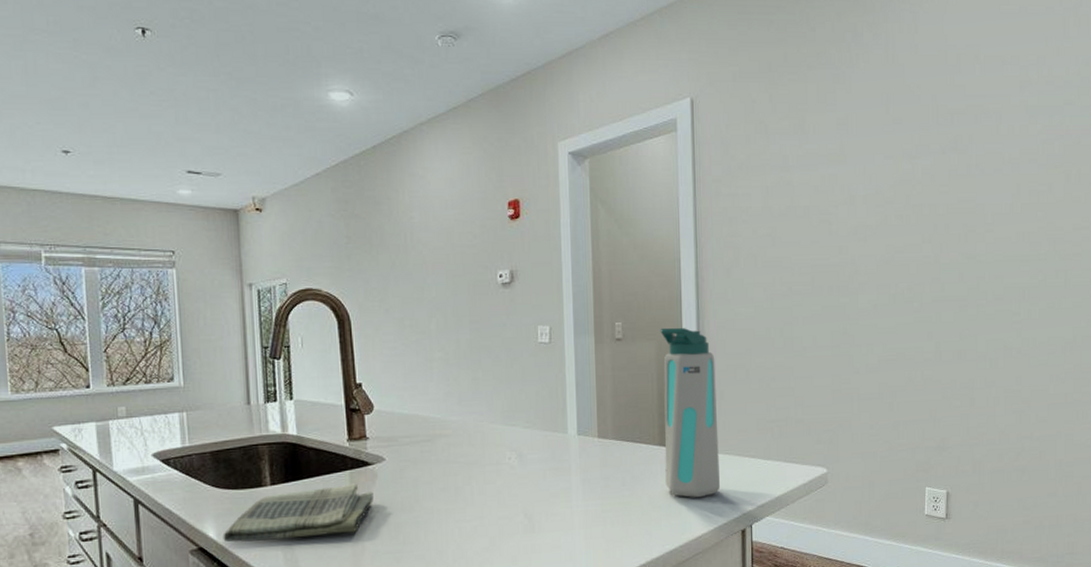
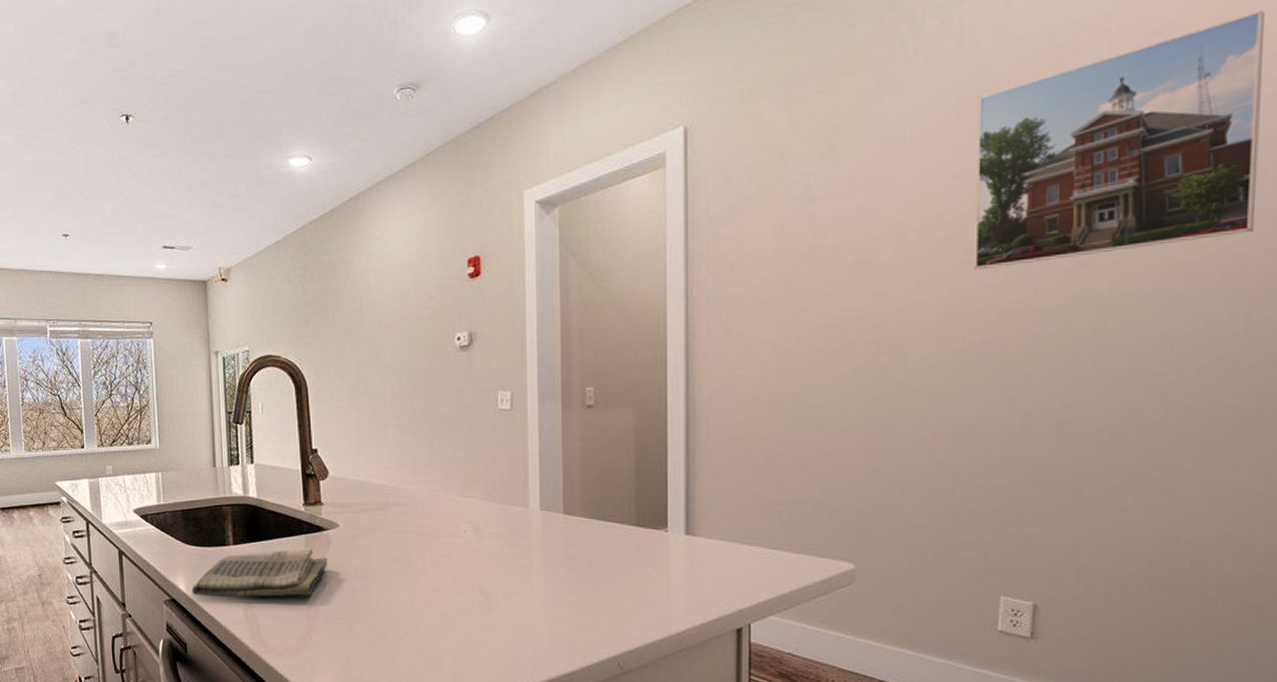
water bottle: present [660,327,721,498] -> none [639,393,711,588]
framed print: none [899,55,1068,232] -> present [974,10,1266,270]

